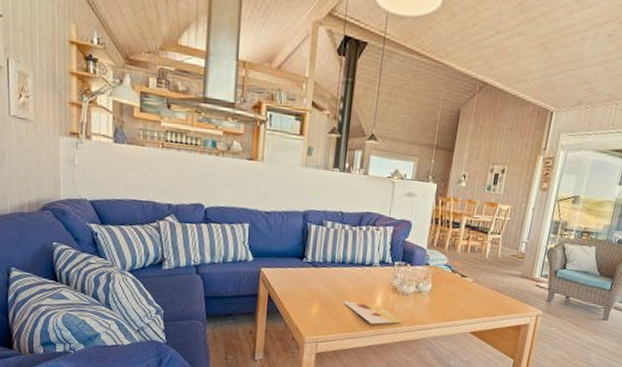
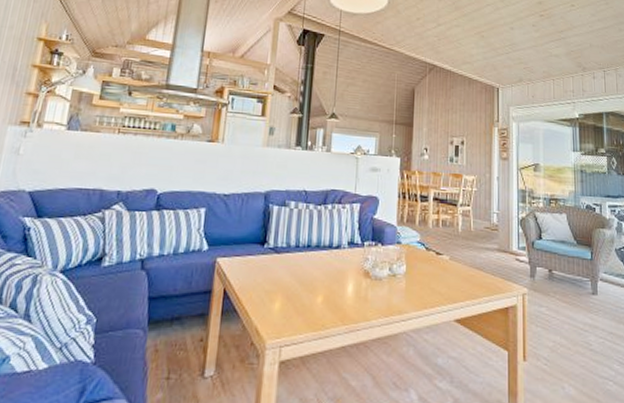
painting: present [342,300,403,324] -> none [309,291,378,318]

